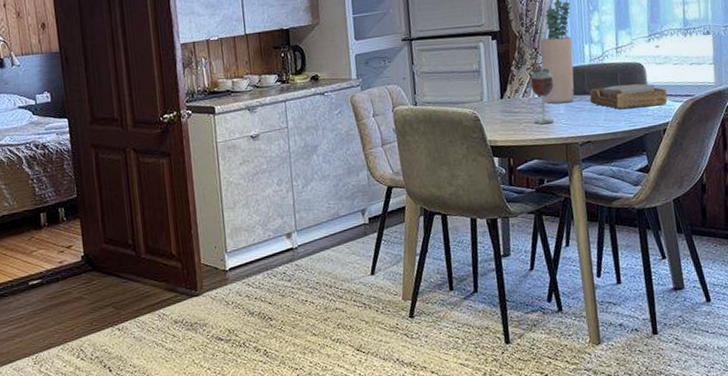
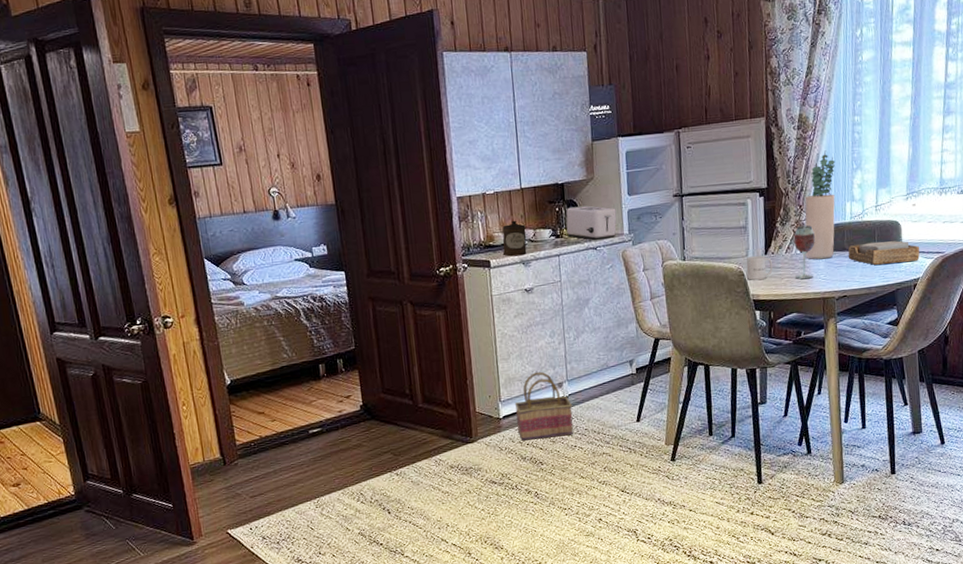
canister: none [227,66,252,103] -> present [502,220,527,257]
basket: none [241,221,304,295] -> present [514,371,574,441]
toaster: none [291,50,344,86] -> present [566,205,617,241]
mug: none [481,100,510,126] -> present [746,256,773,281]

